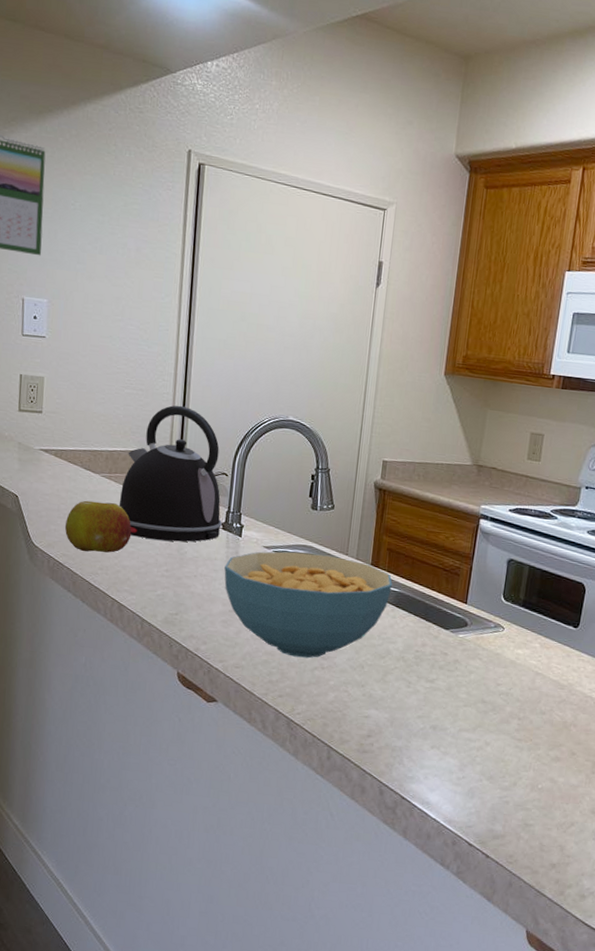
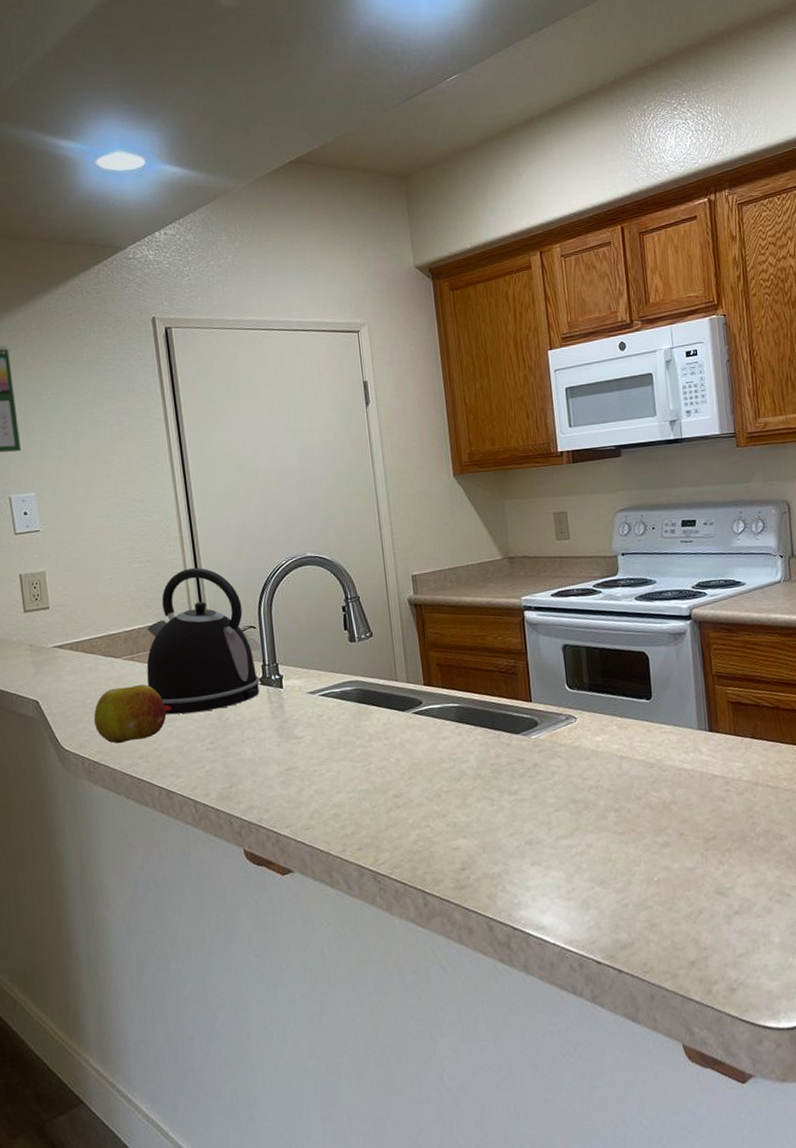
cereal bowl: present [224,551,392,658] -> none [271,684,451,803]

